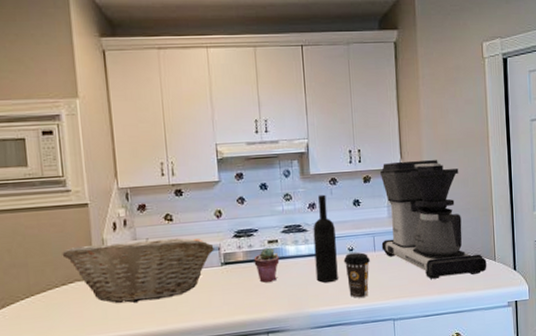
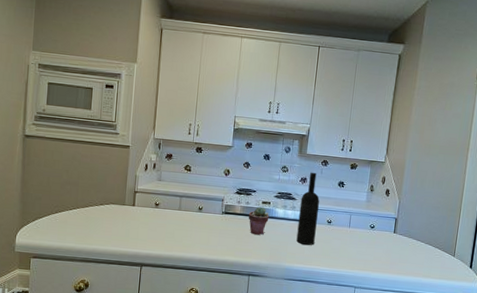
fruit basket: present [62,238,214,303] -> none [104,177,219,231]
coffee cup: present [343,252,370,298] -> none [321,225,344,263]
coffee maker: present [380,160,487,279] -> none [355,156,447,265]

